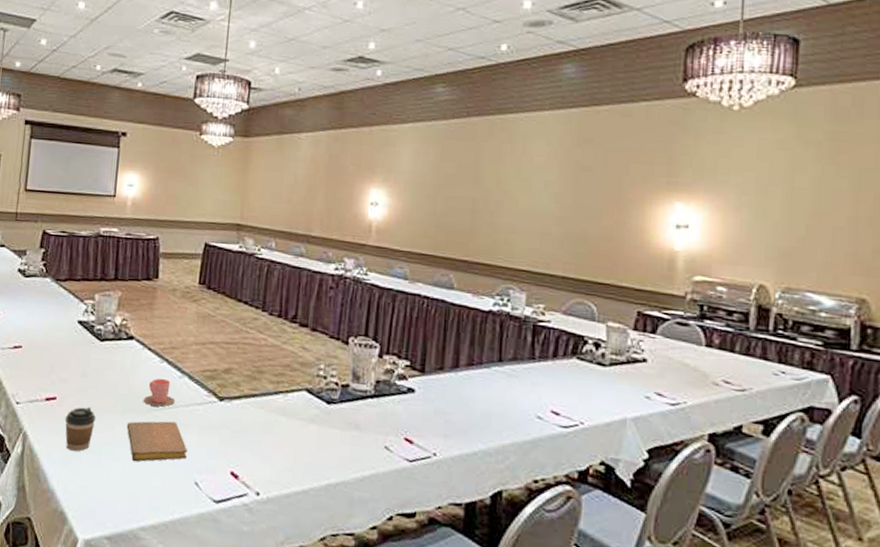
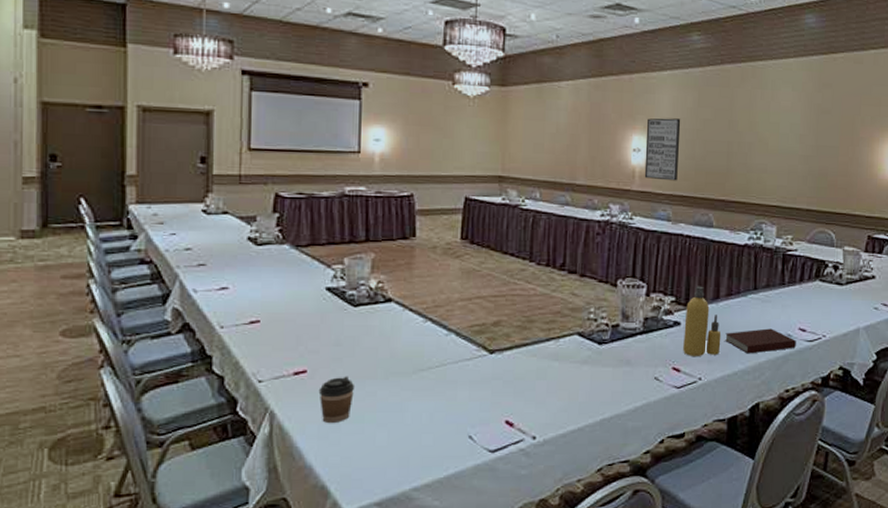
notebook: present [126,421,187,462] -> none [390,380,458,425]
cup: present [143,378,176,407] -> none [407,338,443,366]
wall art: none [381,171,422,238] -> present [644,118,681,181]
bottle: none [417,351,460,430] -> present [683,286,721,356]
notebook: none [464,406,548,434] -> present [725,328,796,354]

